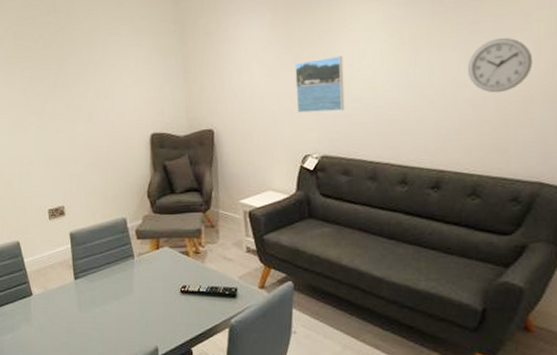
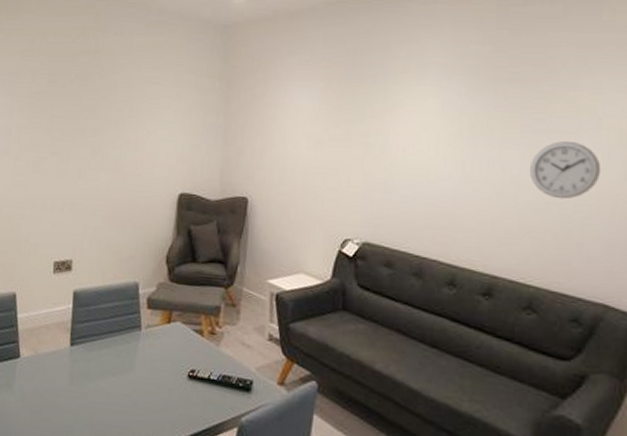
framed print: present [295,56,345,113] -> none [341,137,396,195]

